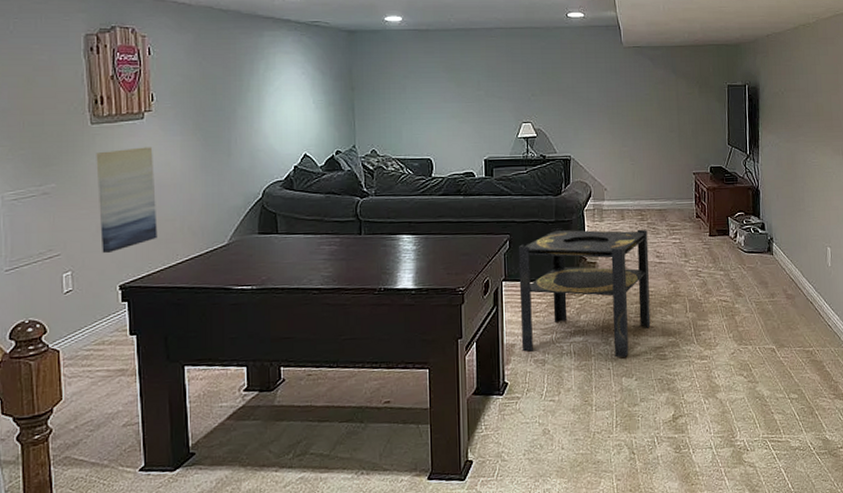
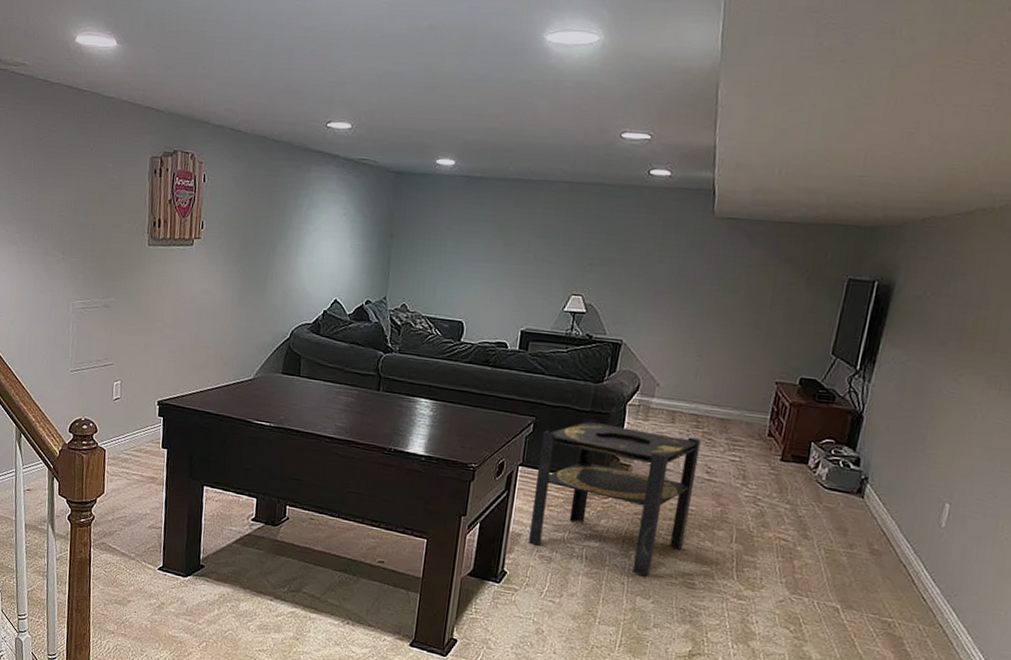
wall art: present [96,147,158,253] -> none [146,273,198,370]

